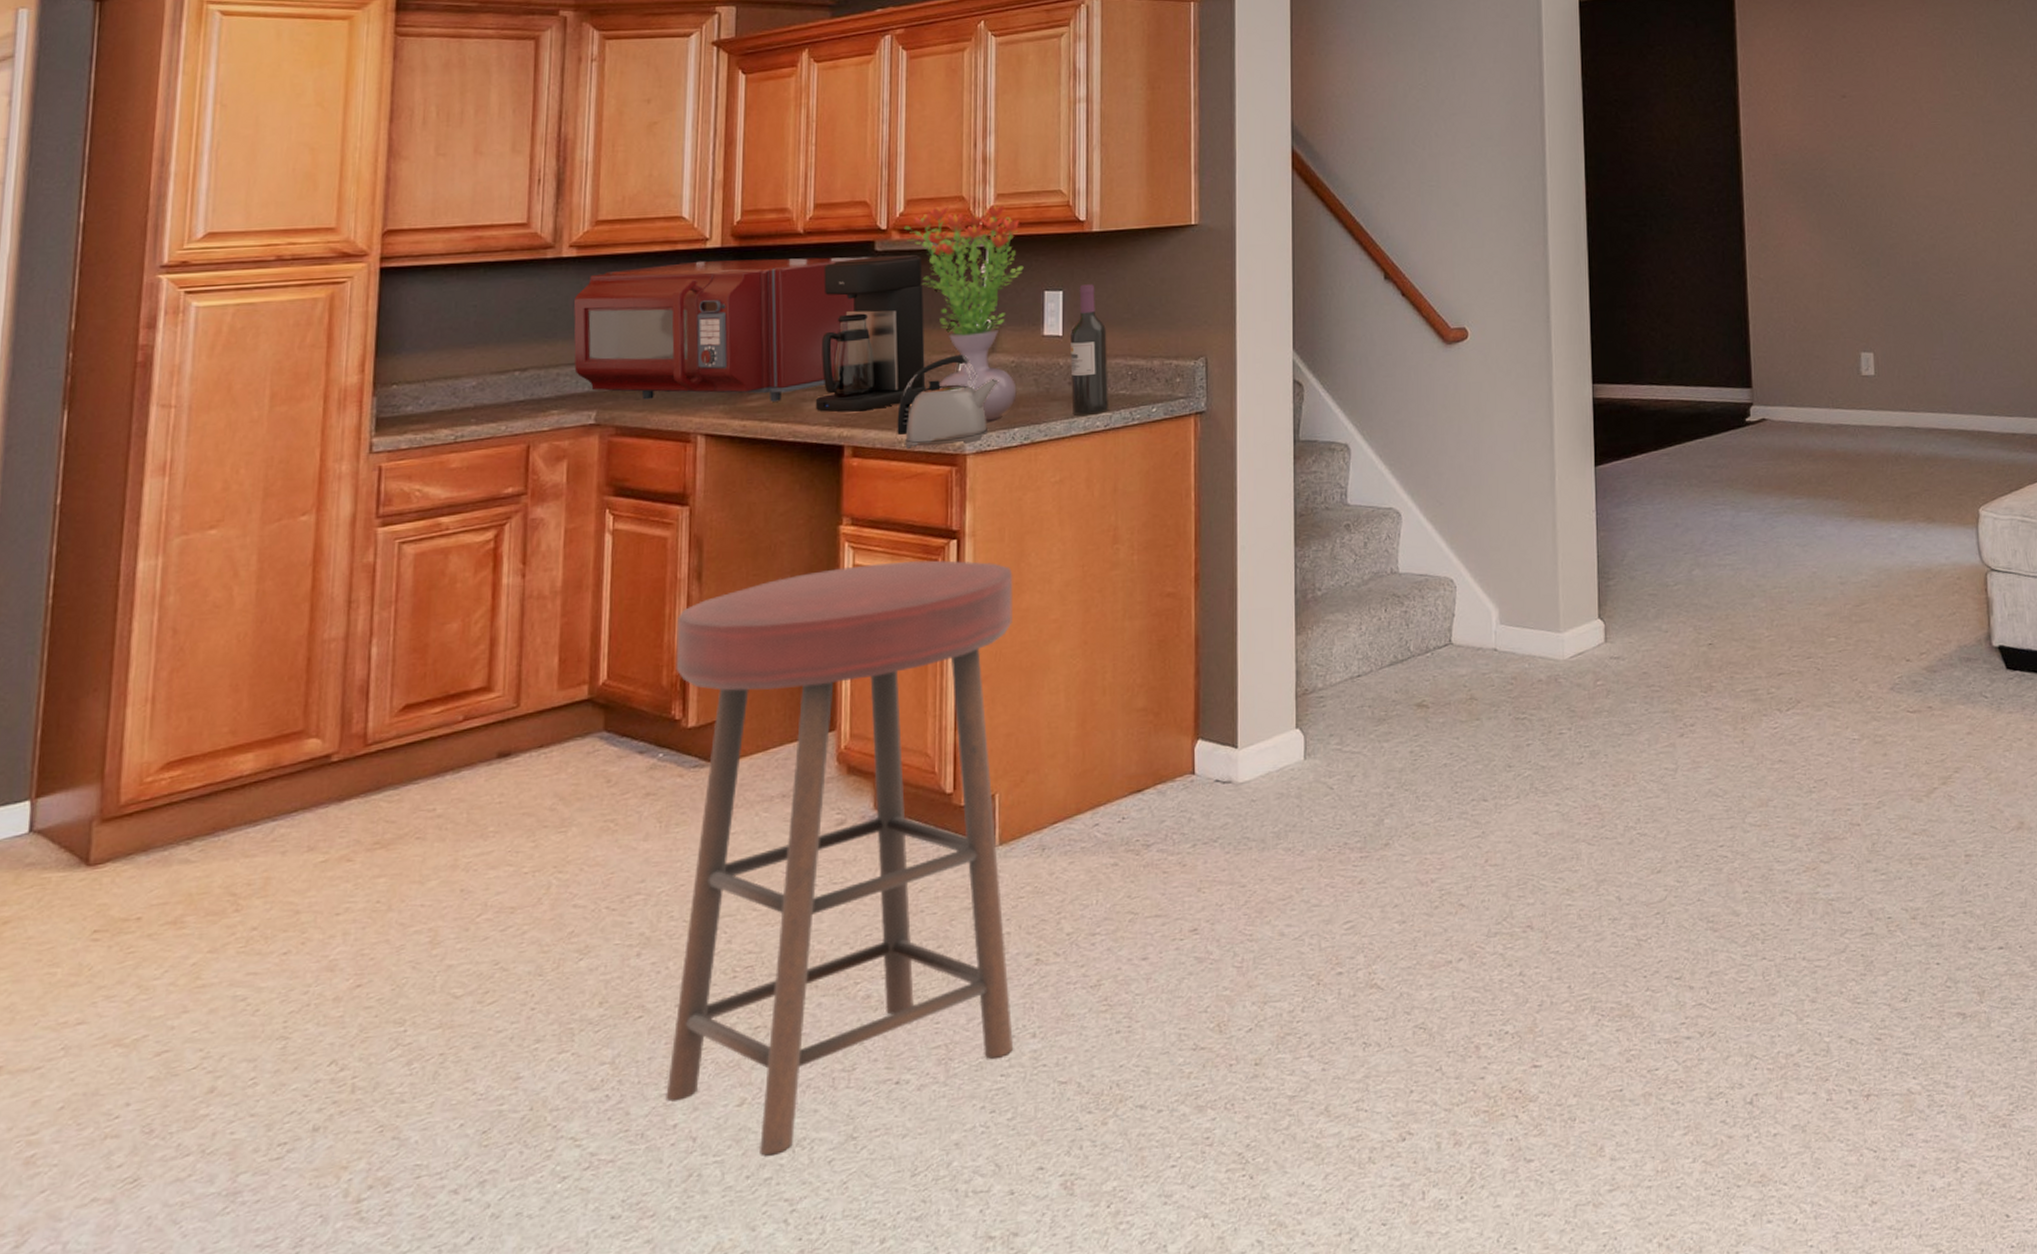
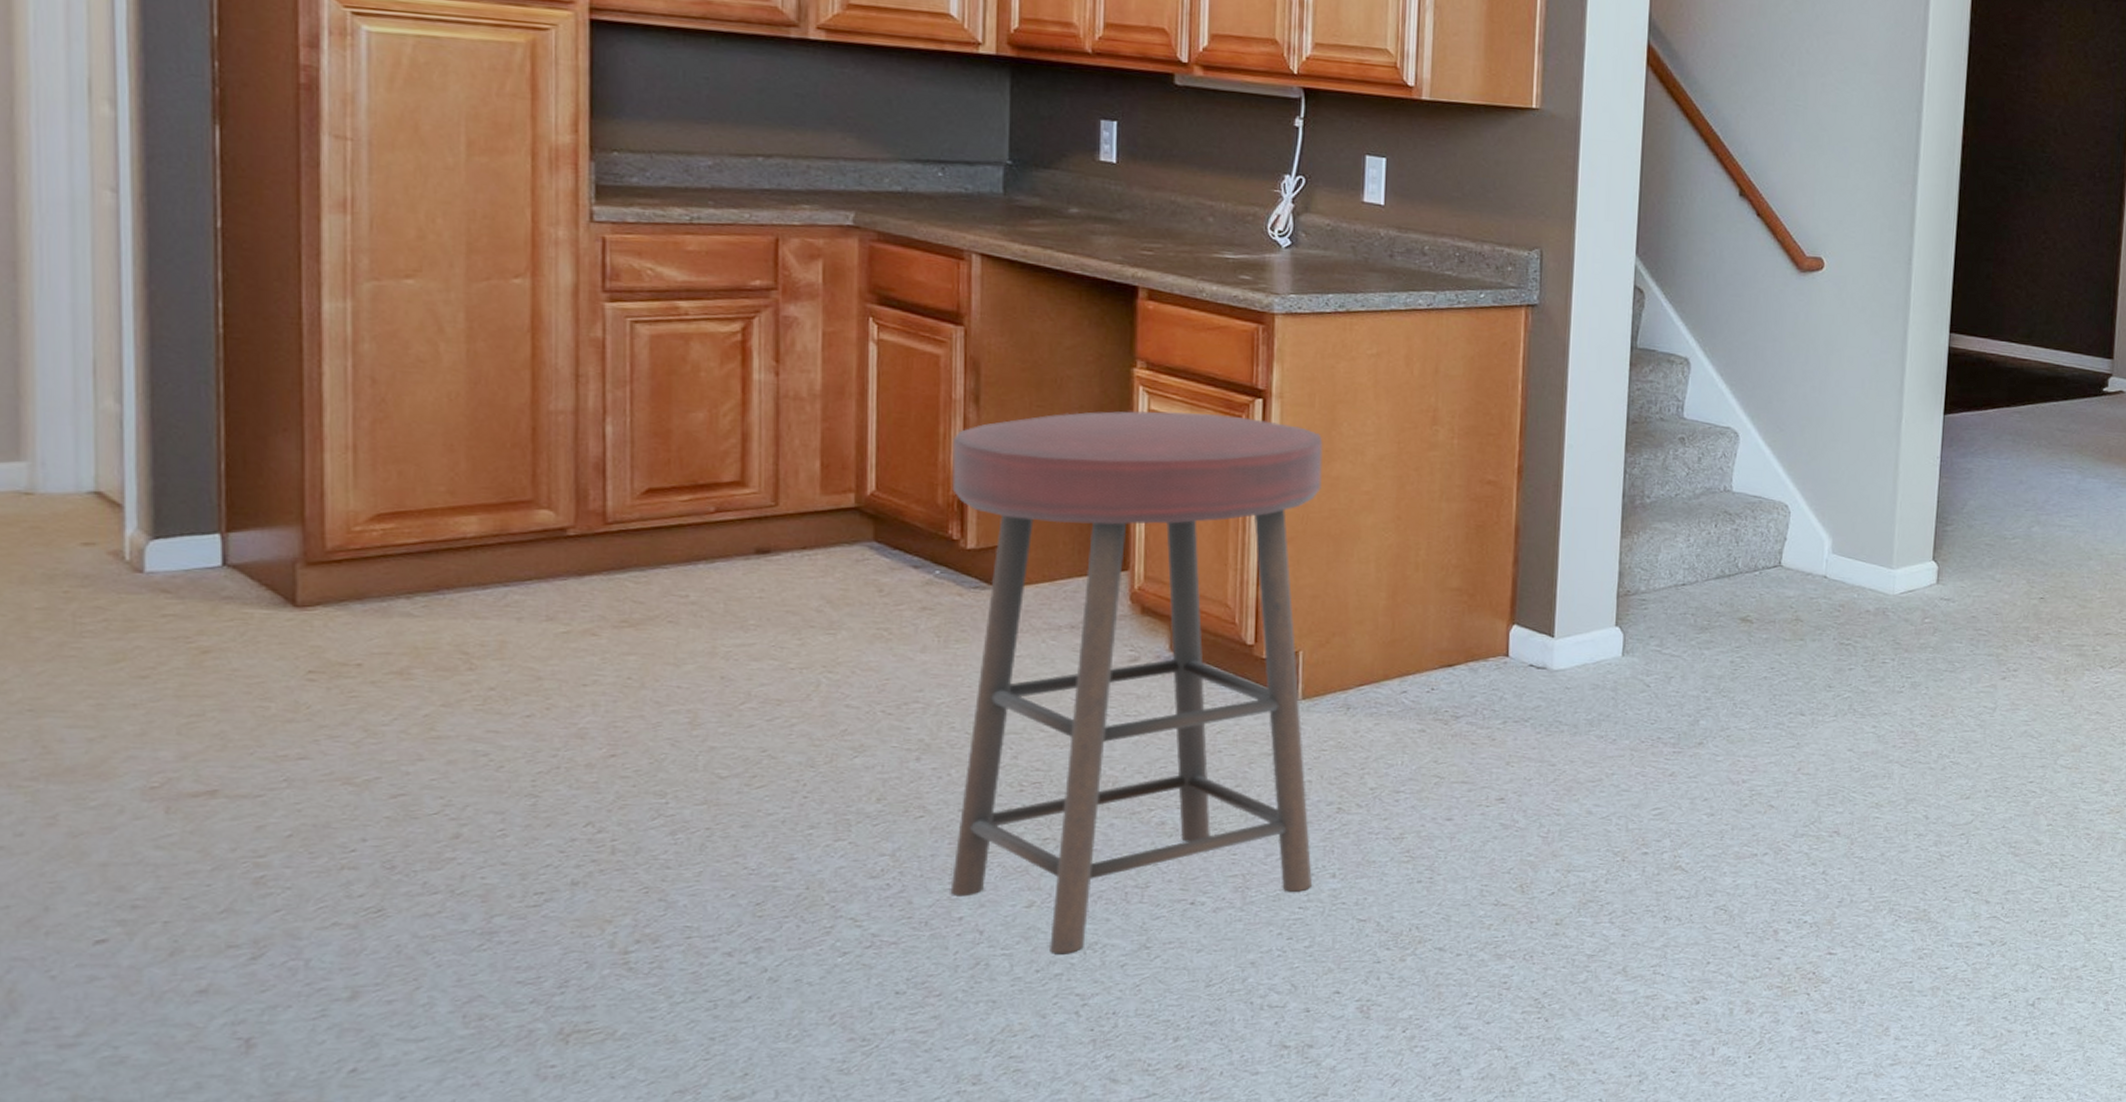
microwave: present [574,256,869,402] -> none [825,63,1167,231]
coffee maker: present [815,255,926,413] -> none [1105,89,1231,255]
kettle: present [897,354,999,449] -> none [1198,208,1313,303]
flower arrangement: present [904,205,1024,424] -> none [1208,47,1345,285]
wine bottle: present [1070,284,1109,417] -> none [1392,154,1434,293]

